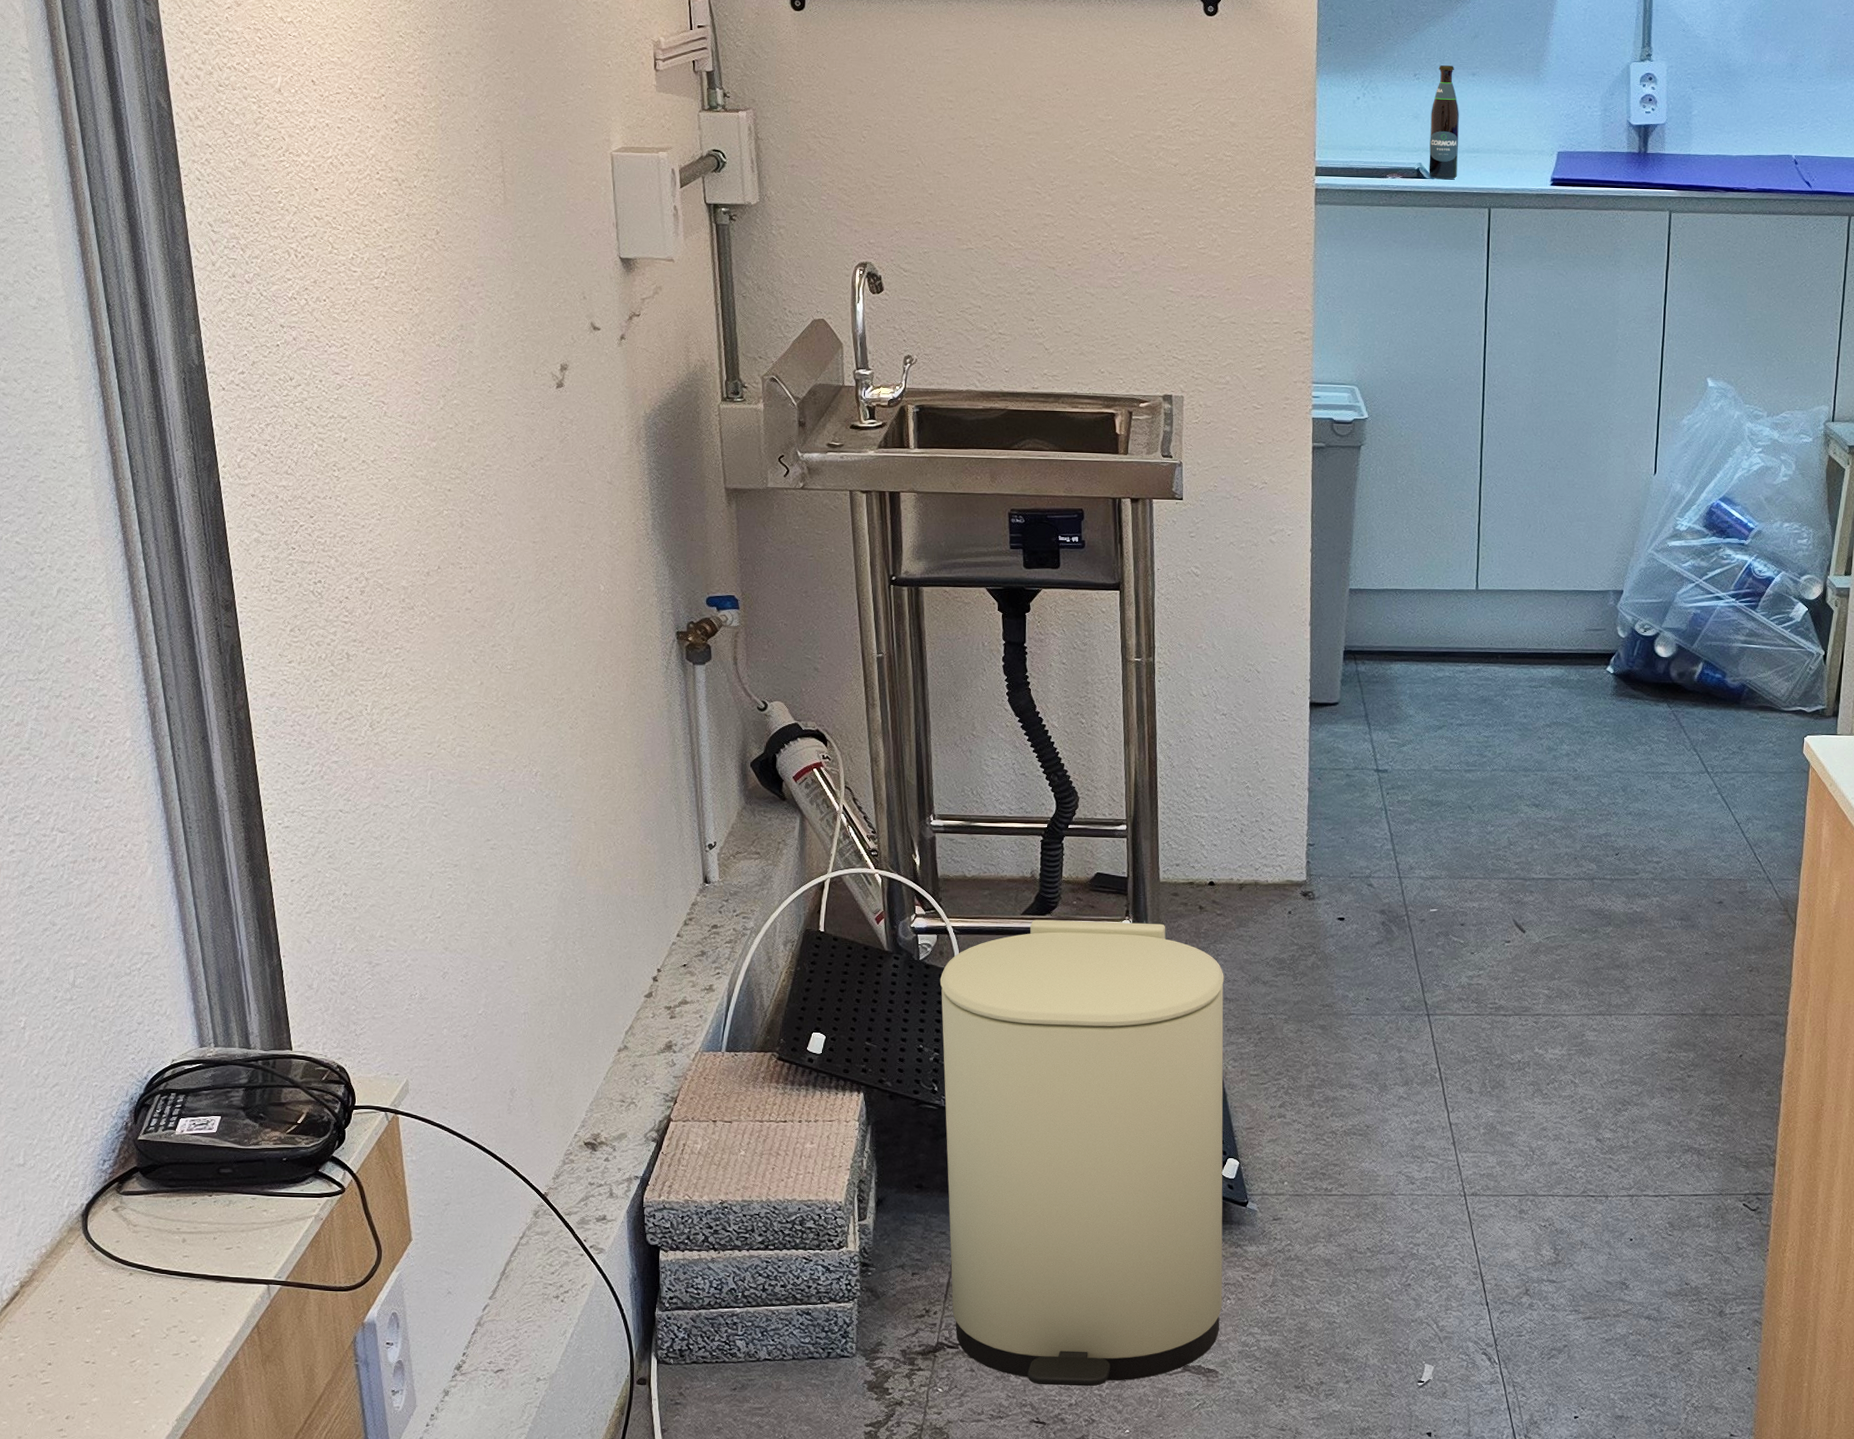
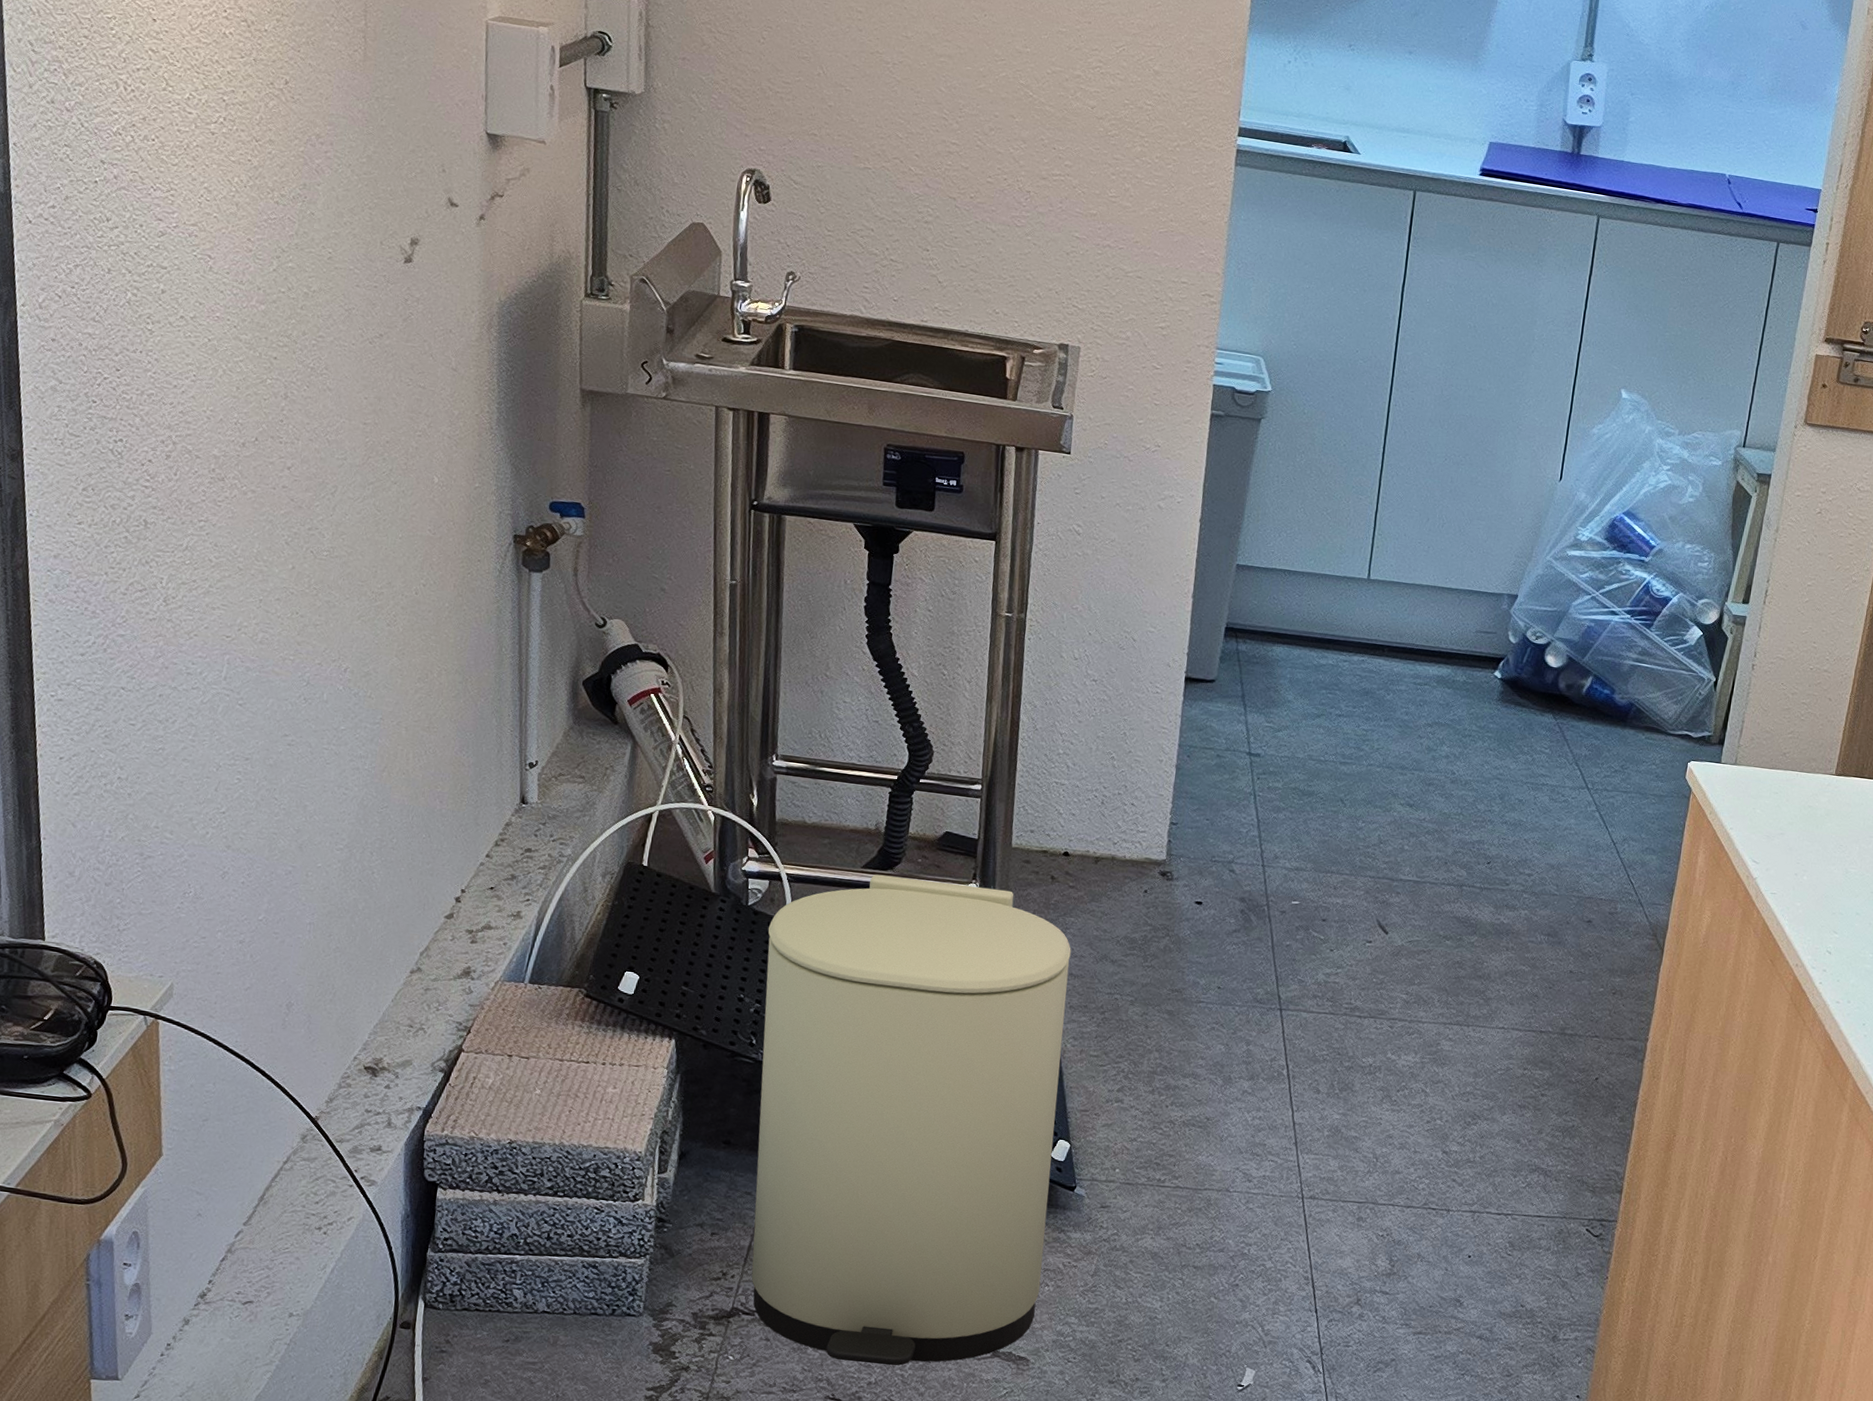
bottle: present [1429,64,1459,180] -> none [1355,38,1393,157]

